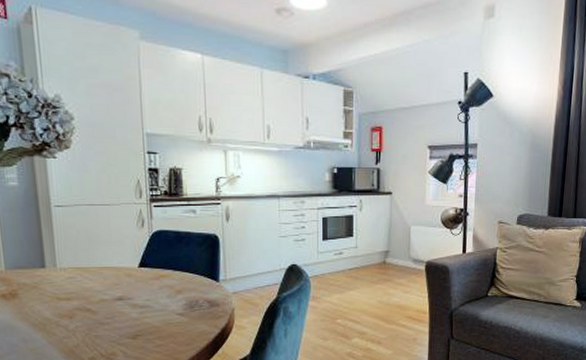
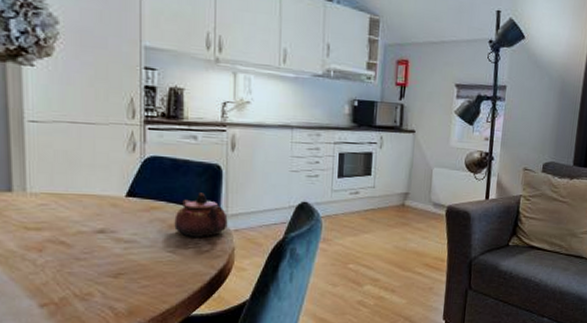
teapot: none [181,260,227,301] -> present [174,192,228,237]

